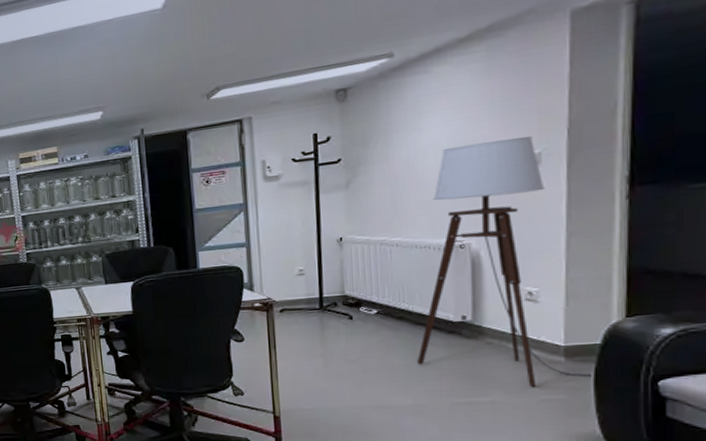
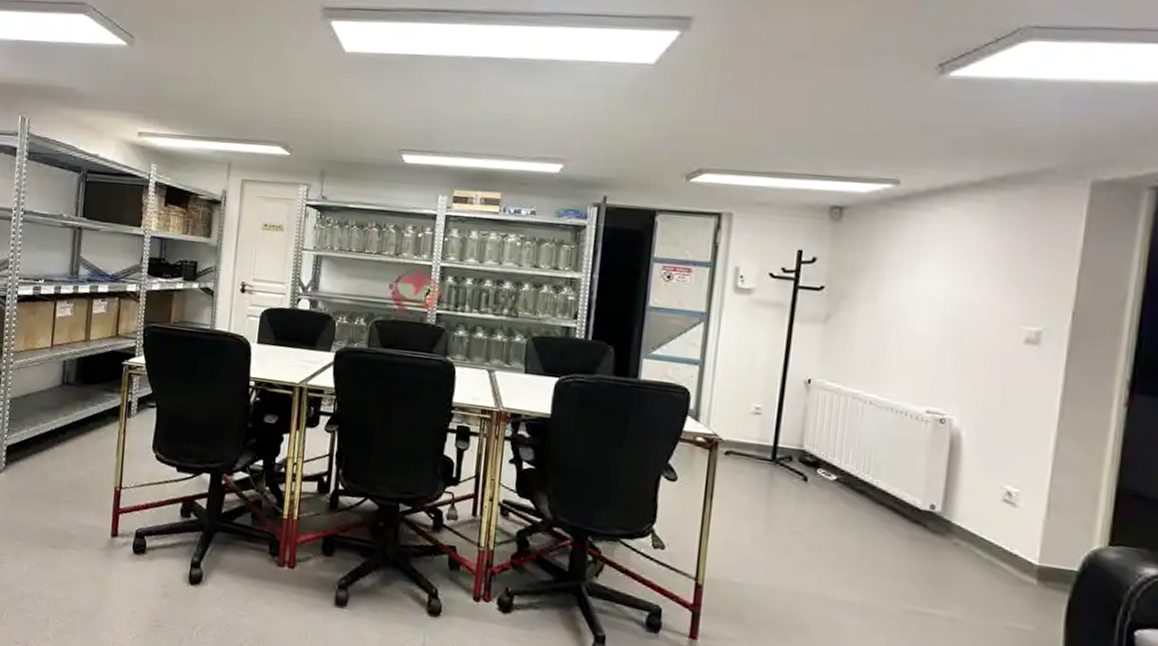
floor lamp: present [417,136,591,387] -> none [873,302,1064,609]

